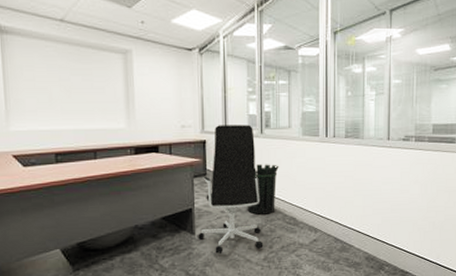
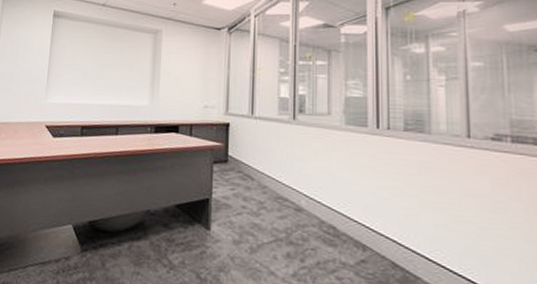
office chair: present [198,125,264,254] -> none [213,107,293,261]
waste bin: present [247,164,279,215] -> none [273,155,315,218]

